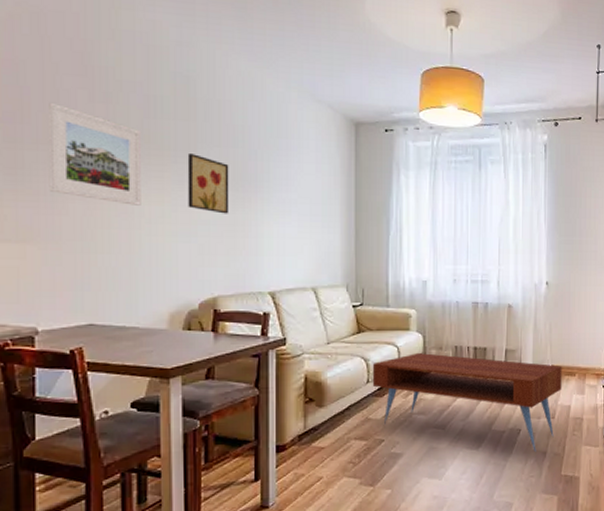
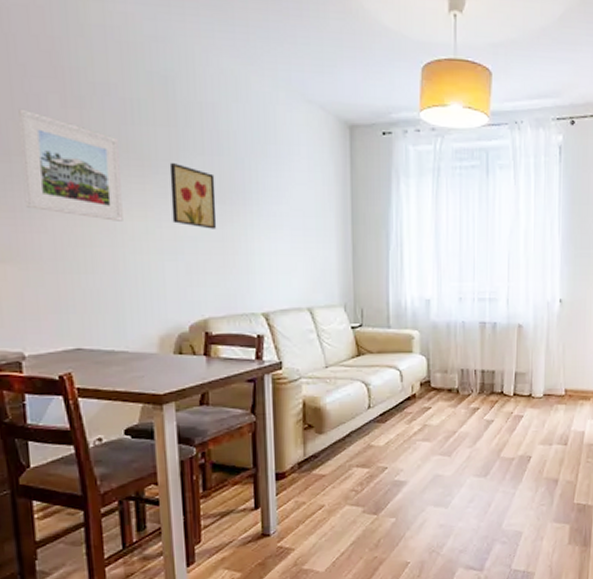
coffee table: present [372,353,562,453] -> none [373,377,576,481]

